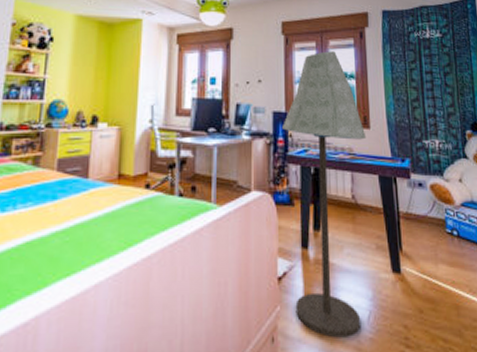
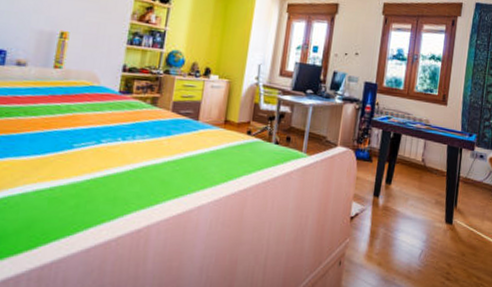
floor lamp: present [282,51,367,338] -> none [361,34,443,268]

